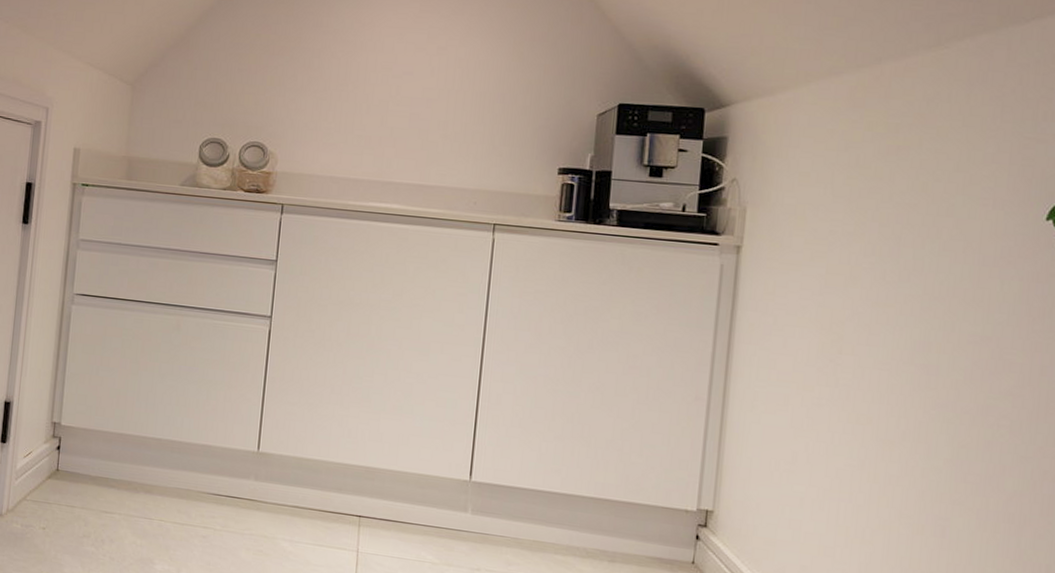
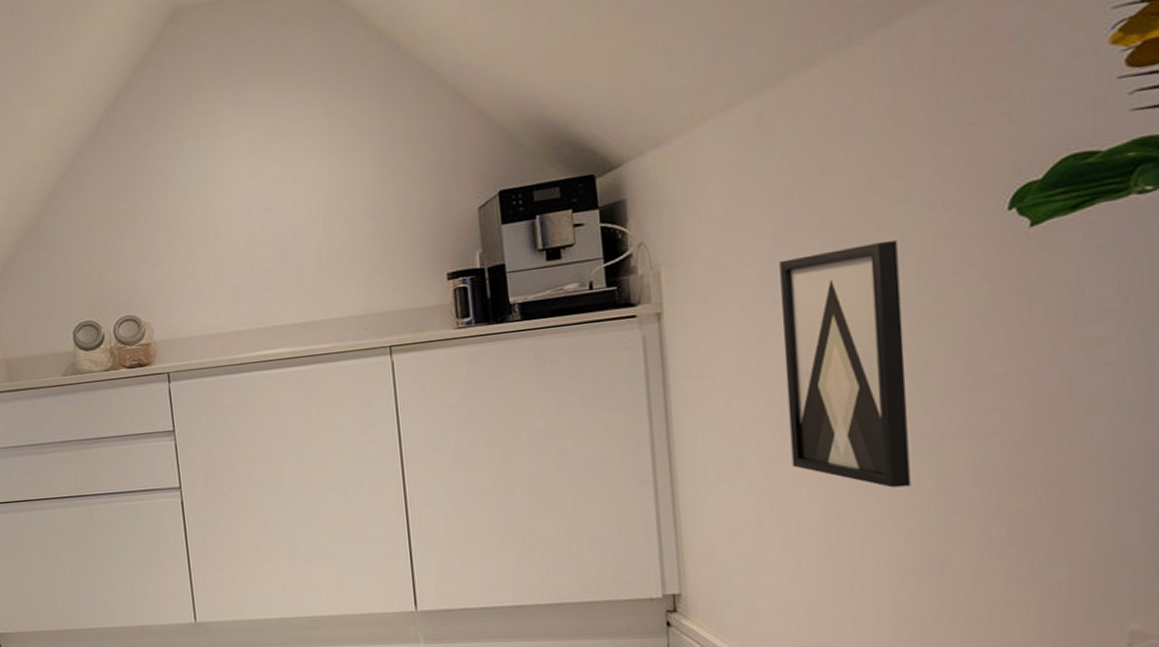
wall art: none [831,222,951,450] -> present [779,241,911,488]

